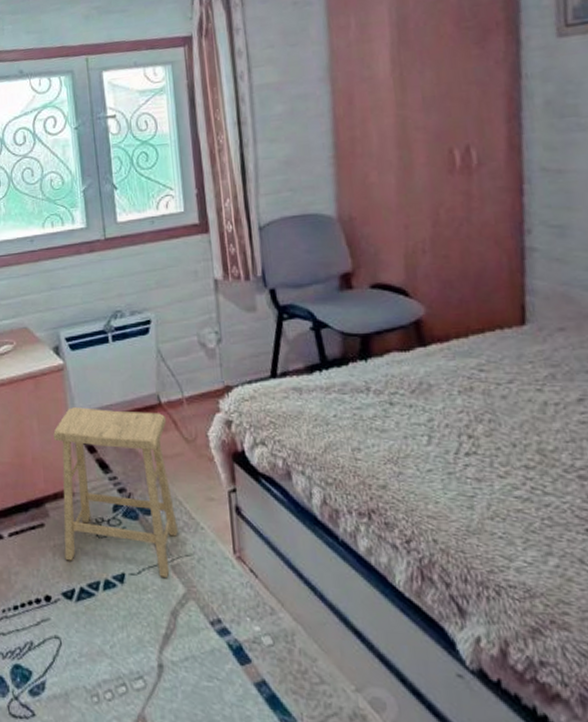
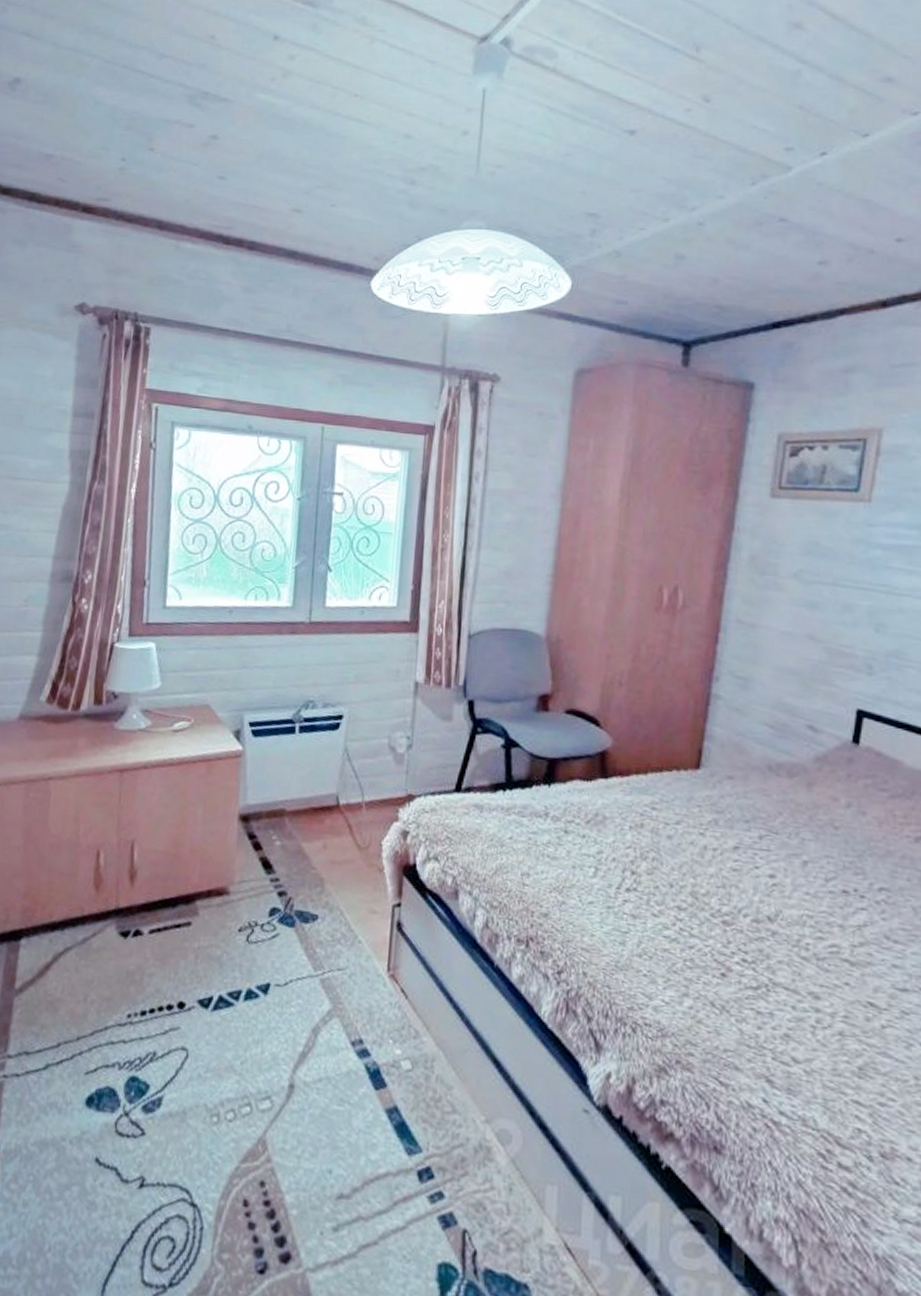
footstool: present [53,407,178,578] -> none [208,798,342,992]

